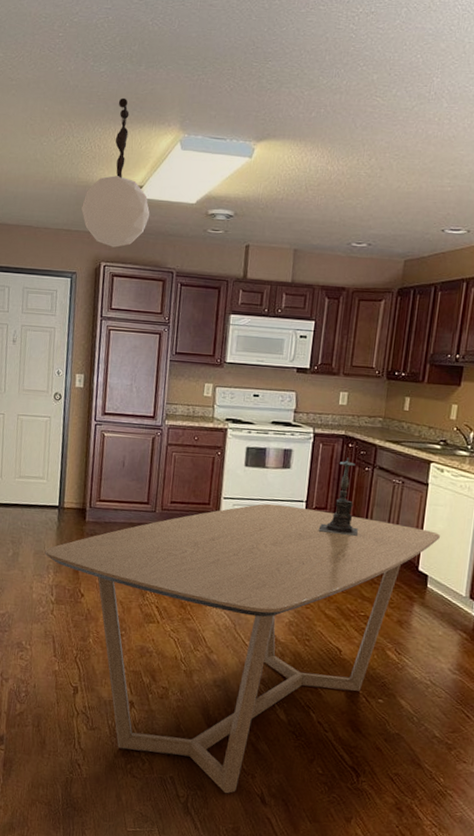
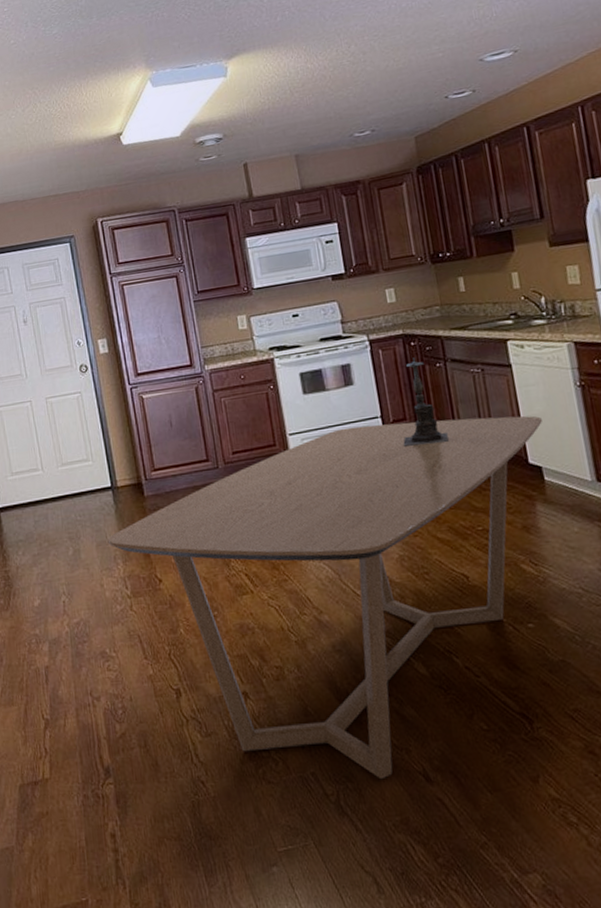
pendant lamp: present [81,97,150,247] -> none [64,52,137,201]

